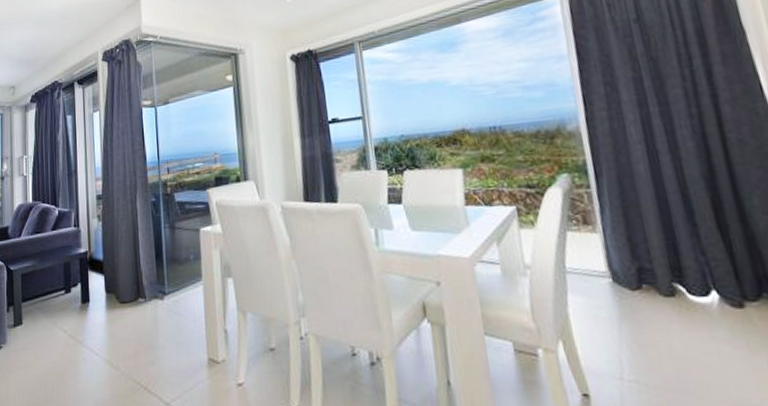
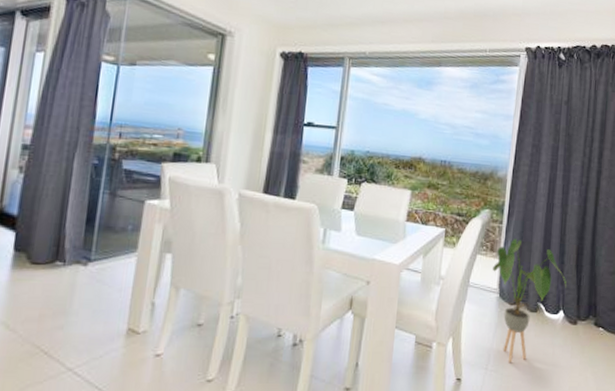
house plant: none [592,203,711,368] -> present [493,238,567,362]

